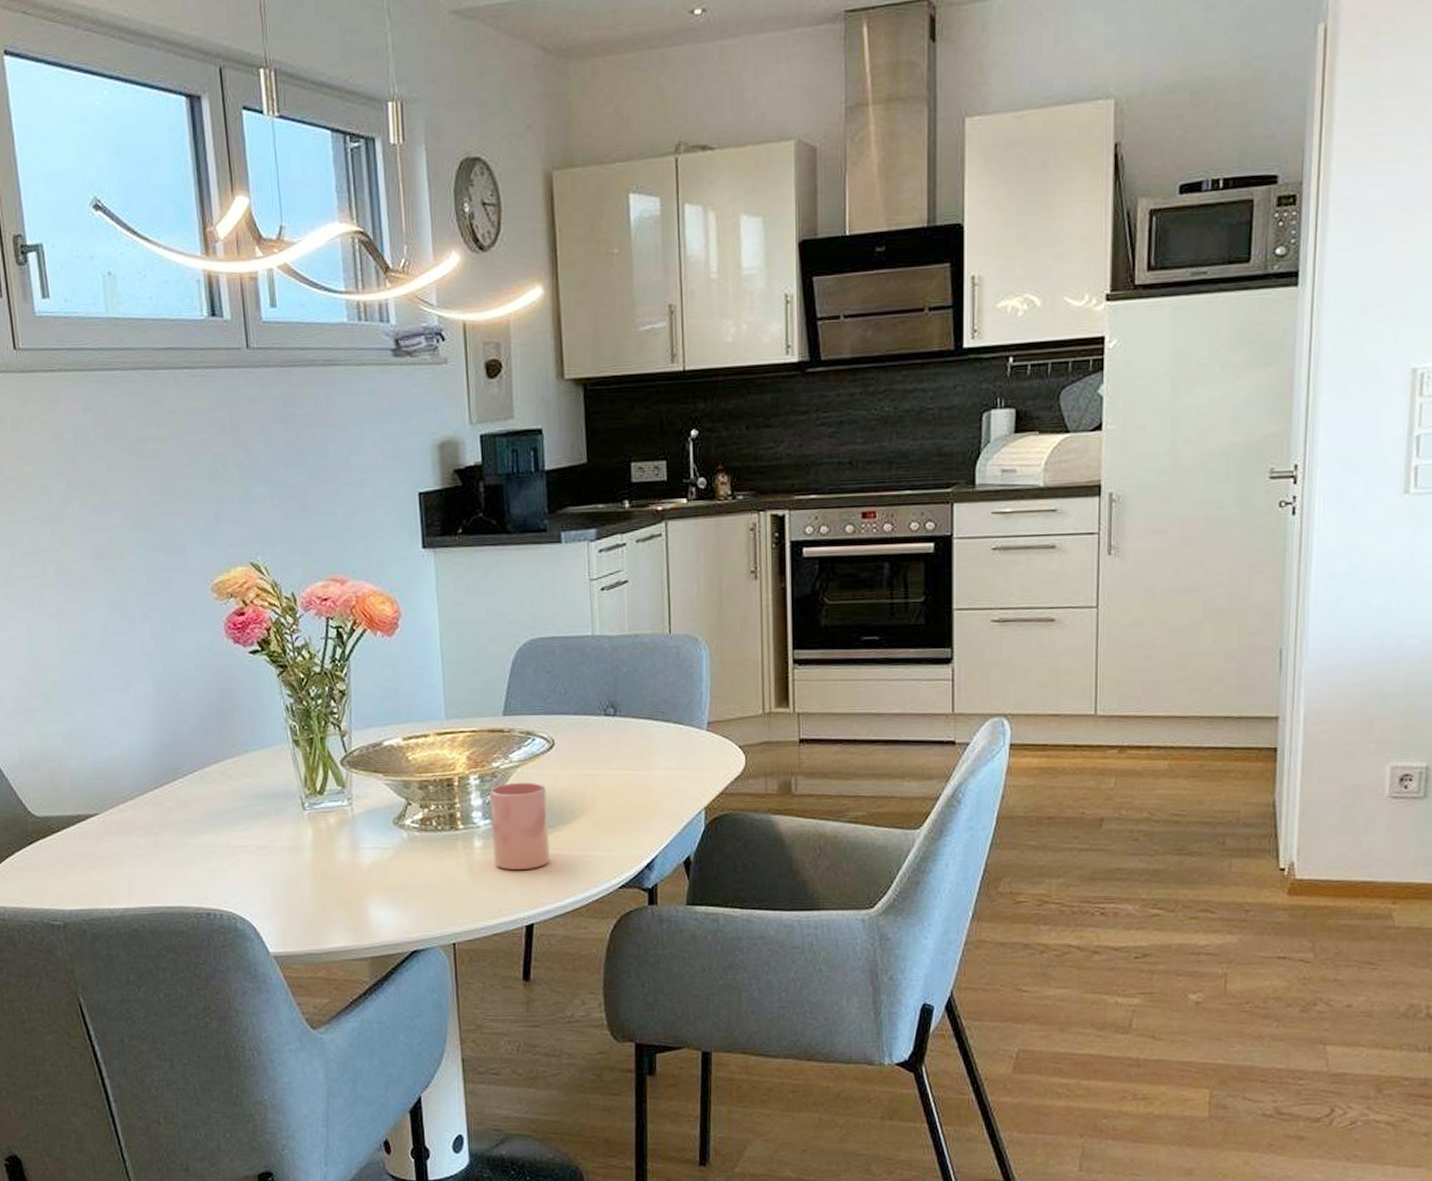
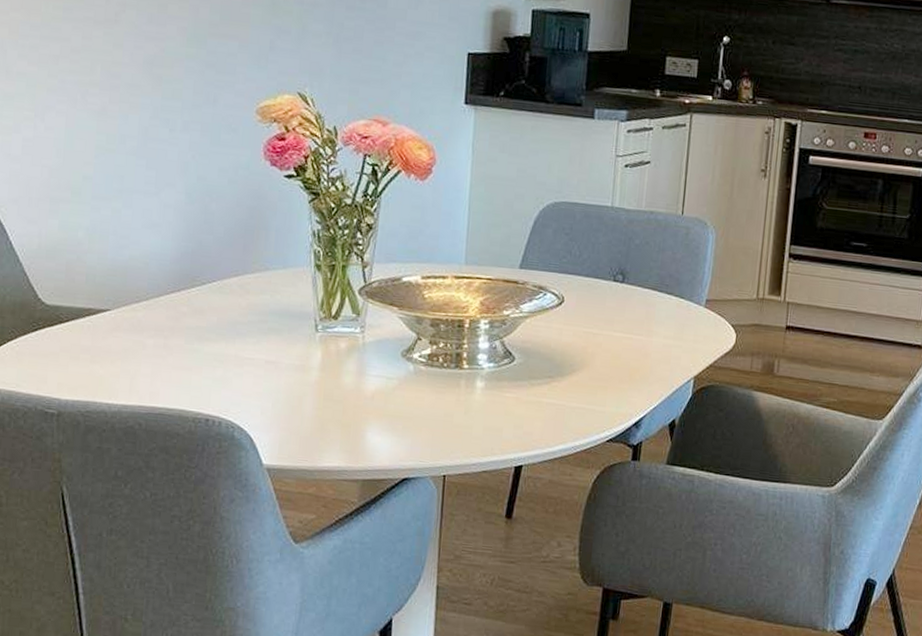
mug: present [489,783,550,871] -> none [493,331,551,414]

